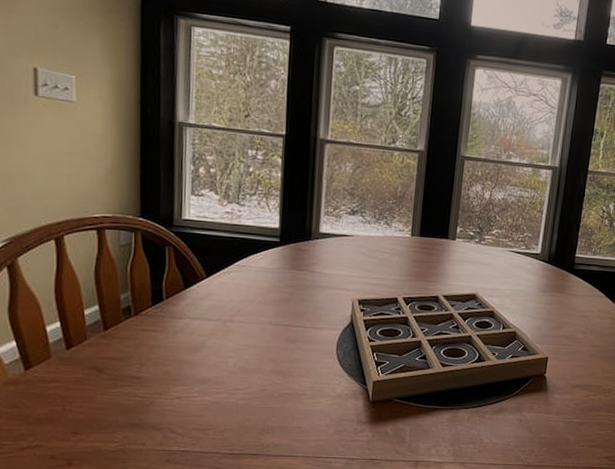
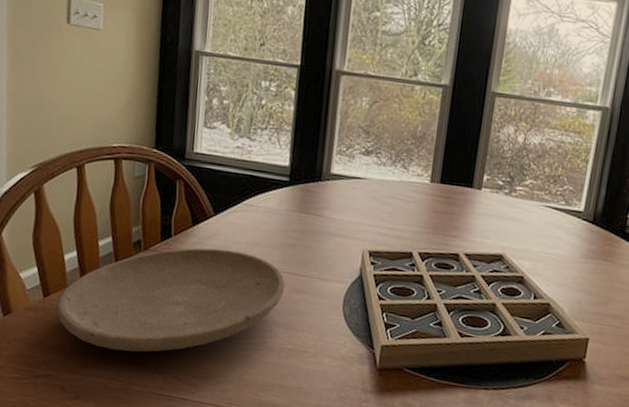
plate: none [41,308,281,414] -> present [56,248,286,352]

